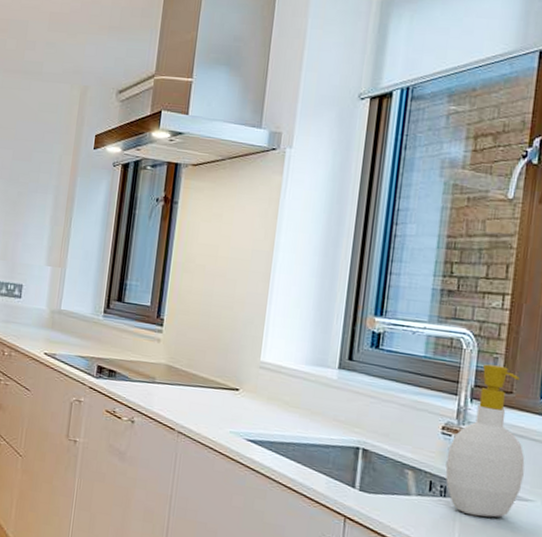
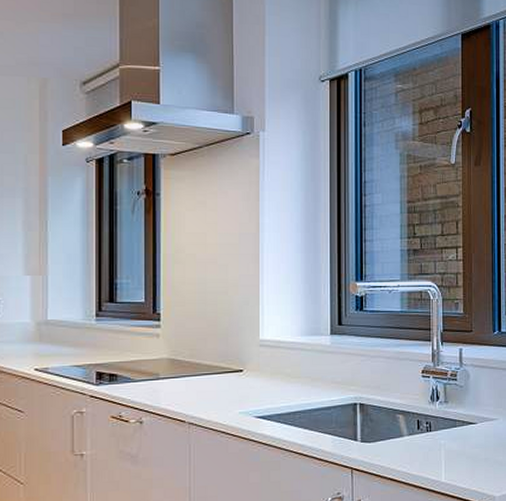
soap bottle: present [445,364,525,518] -> none [428,310,488,443]

